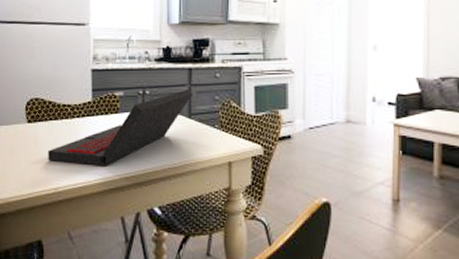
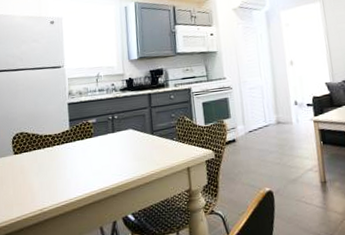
laptop: present [48,90,194,166] -> none [33,111,154,186]

